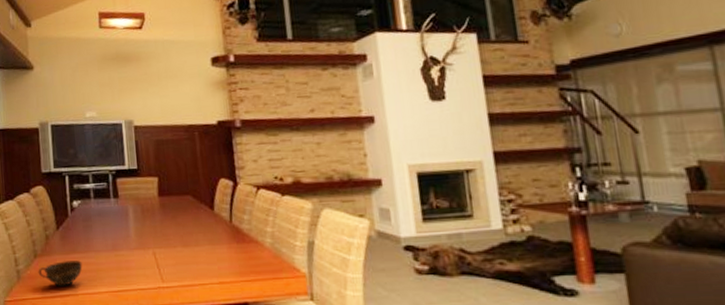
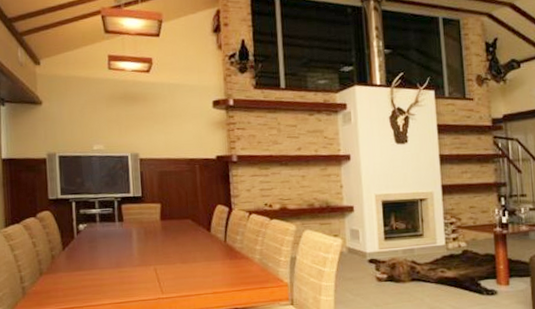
cup: present [38,260,83,287] -> none [43,277,87,301]

